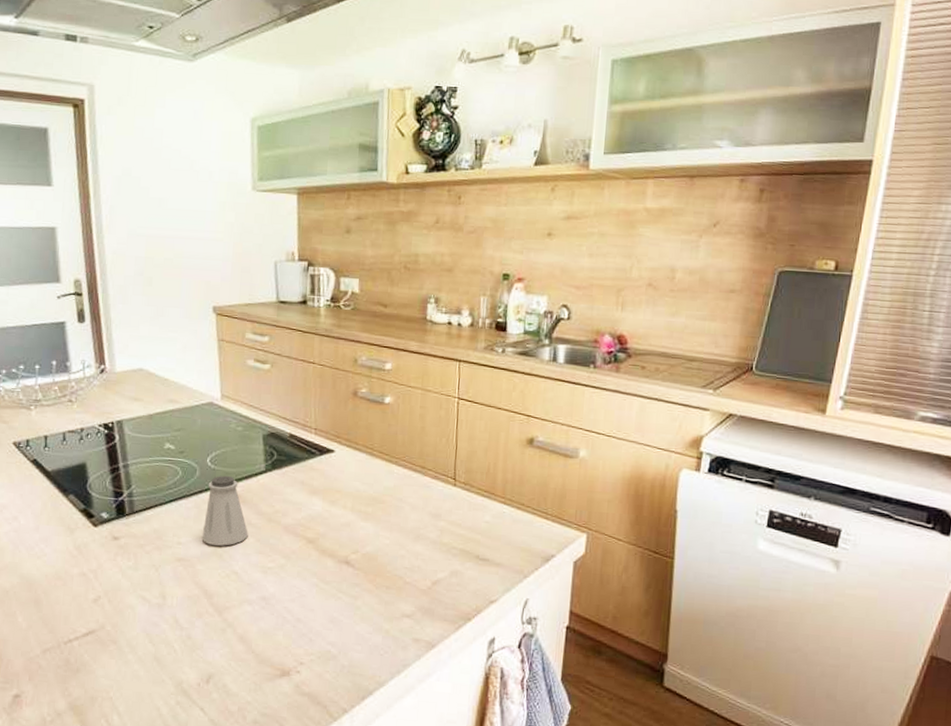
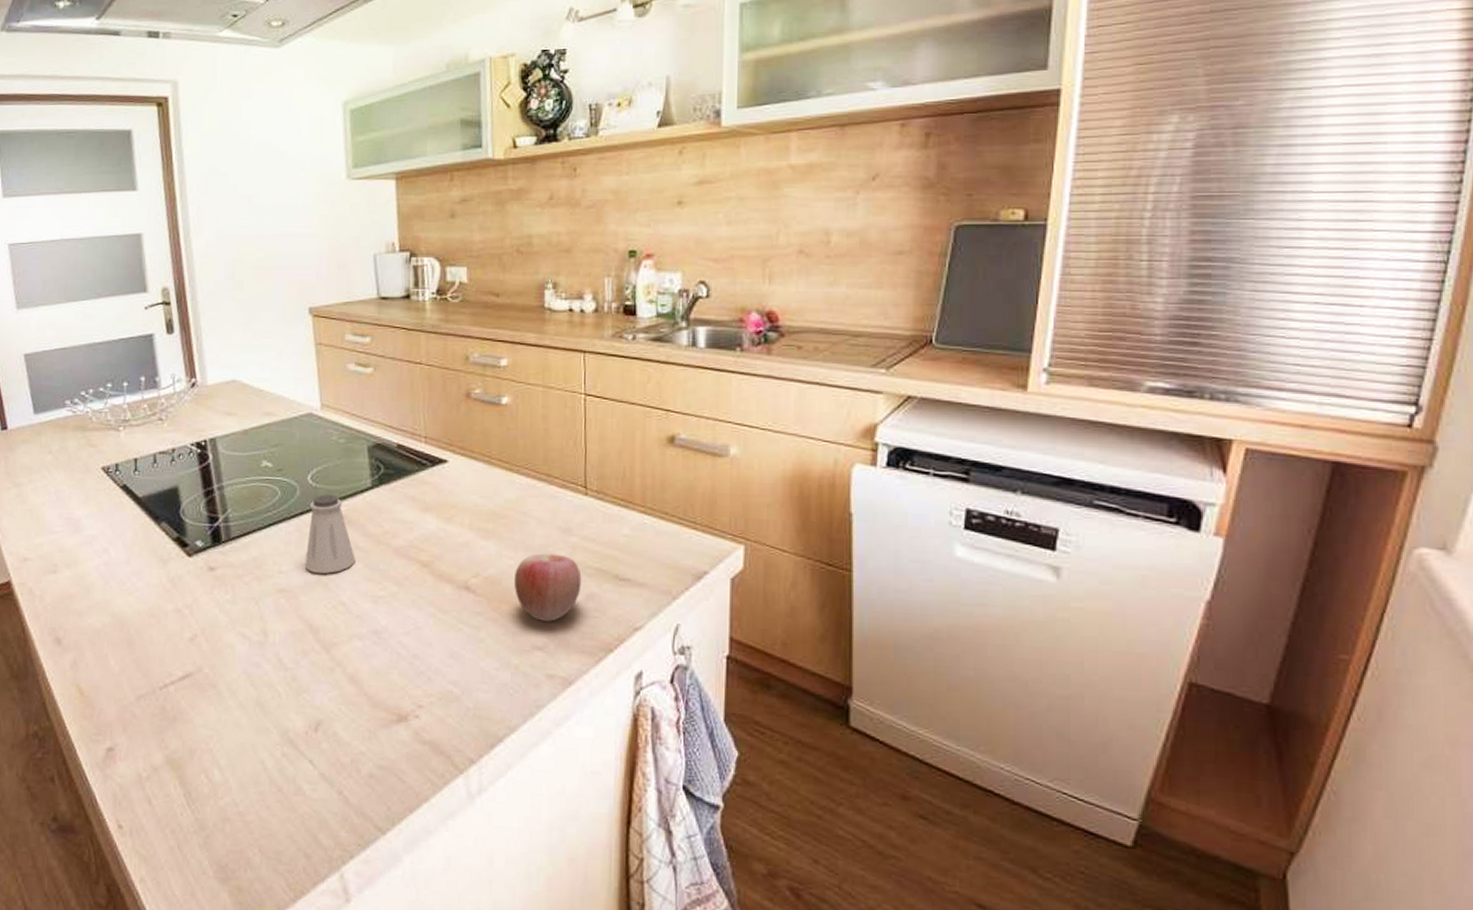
apple: none [388,534,448,594] -> present [513,553,582,622]

